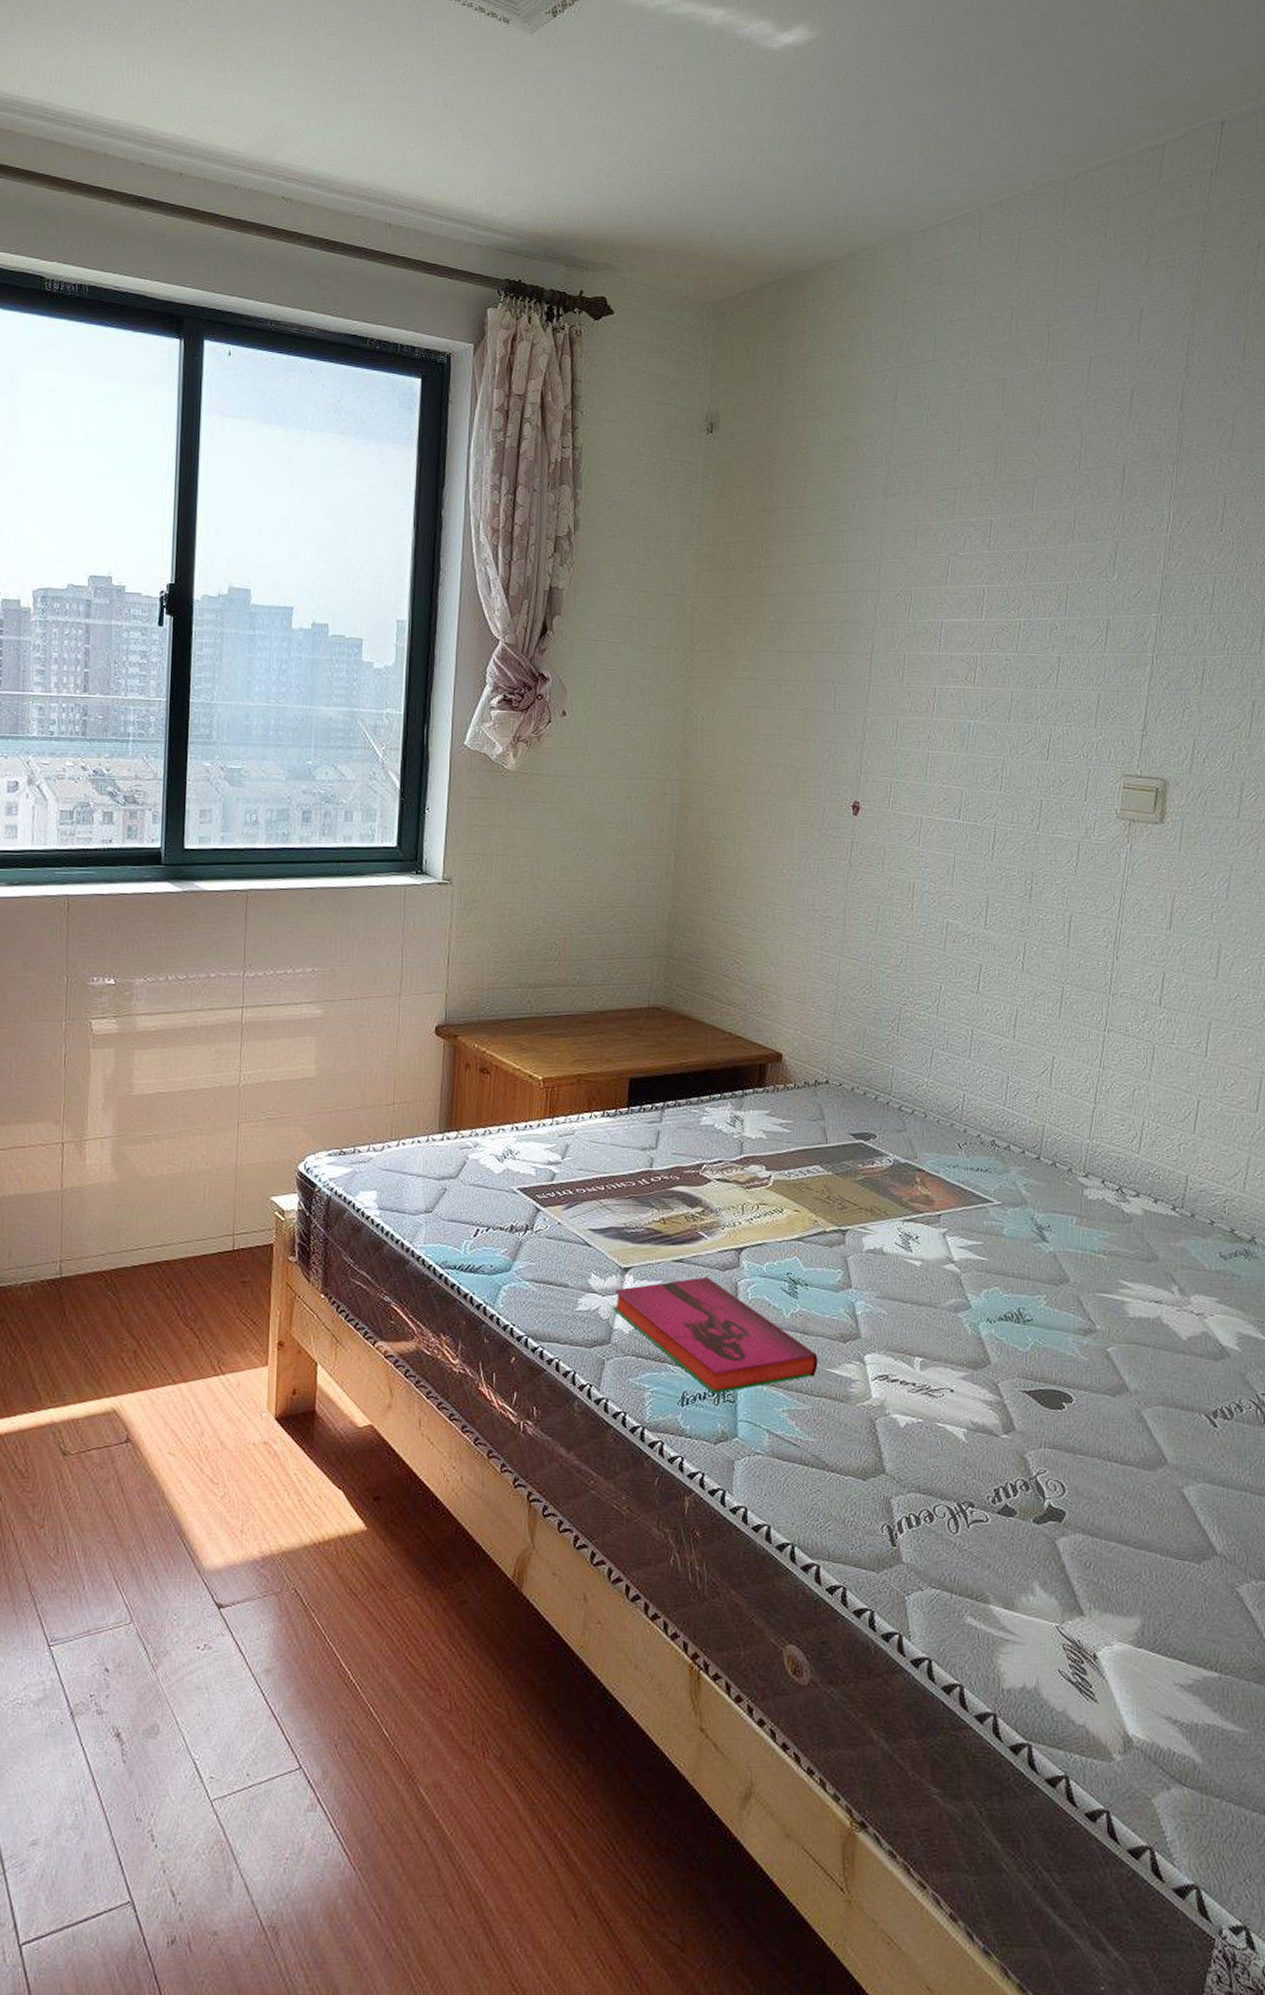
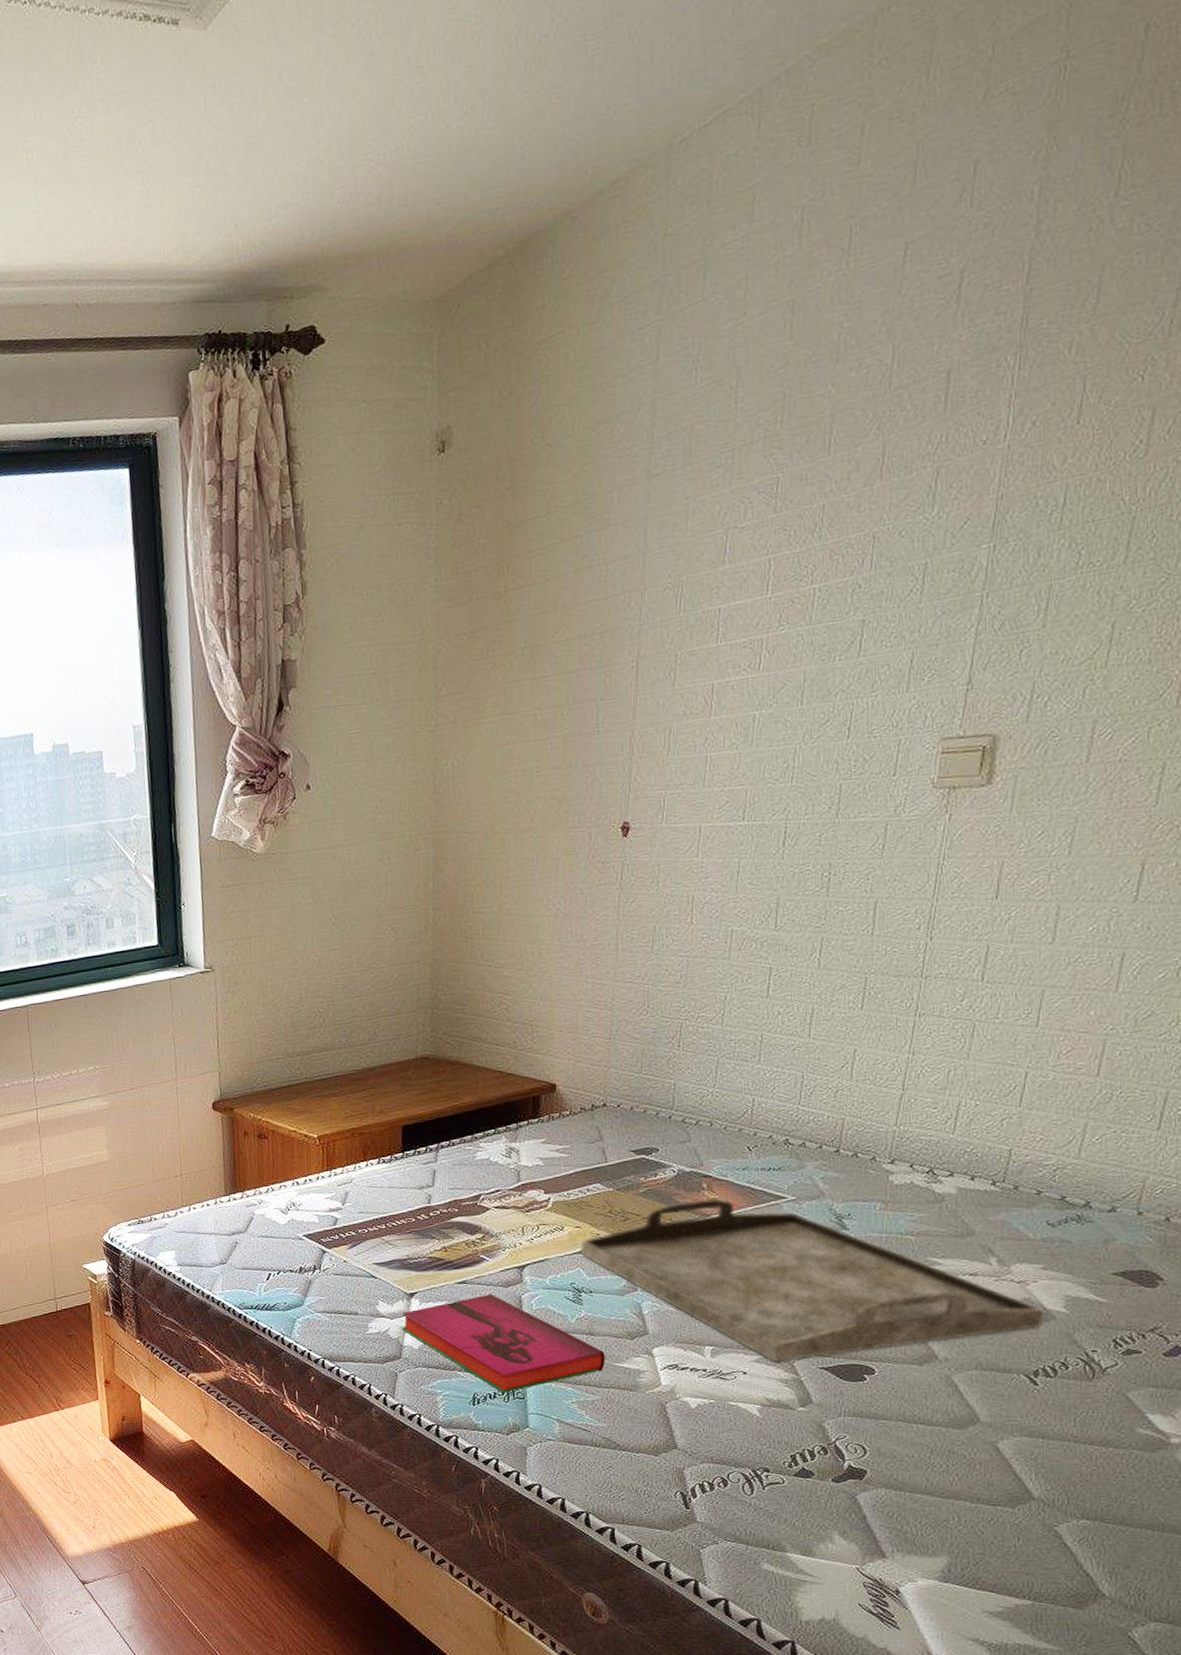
serving tray: none [798,1195,1221,1382] -> present [580,1199,1045,1363]

